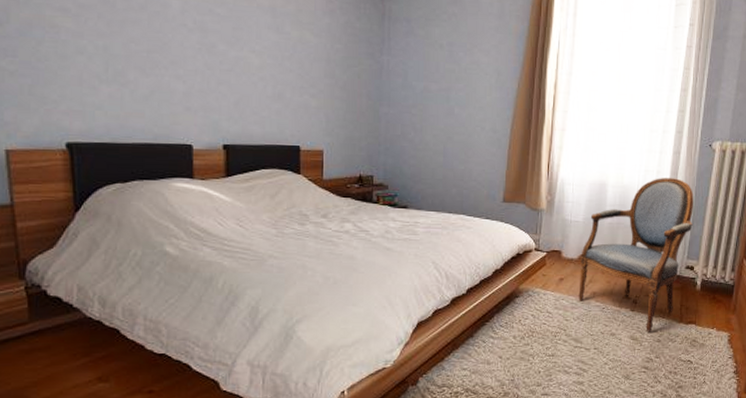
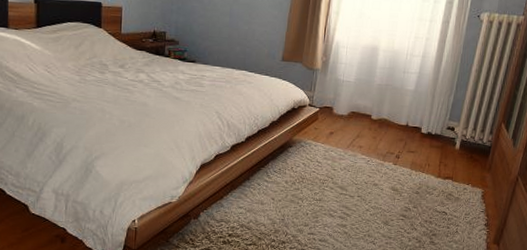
armchair: present [578,178,694,332] -> none [346,44,459,185]

